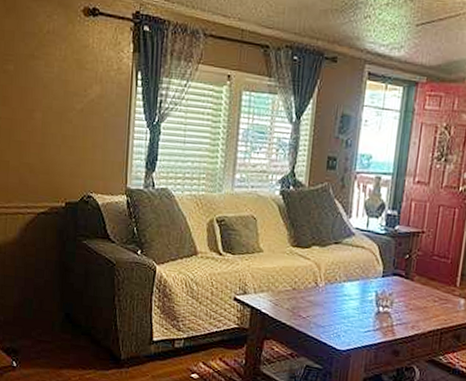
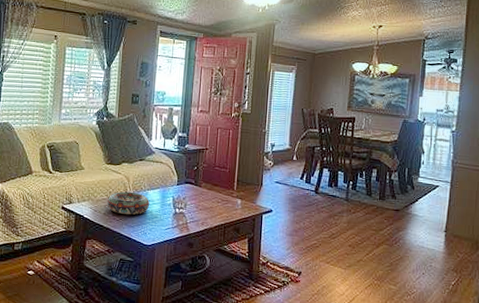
decorative bowl: none [290,282,346,312] -> present [106,191,150,215]

